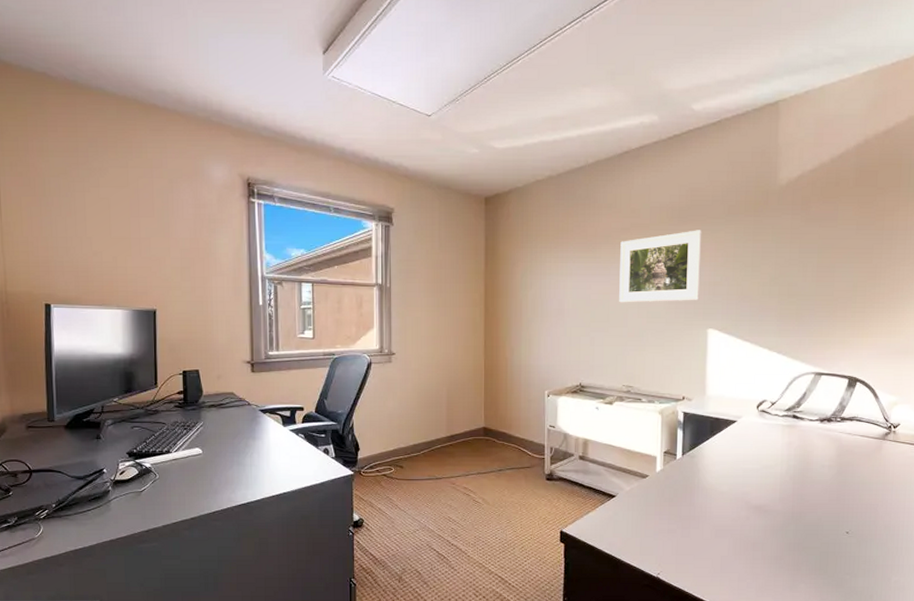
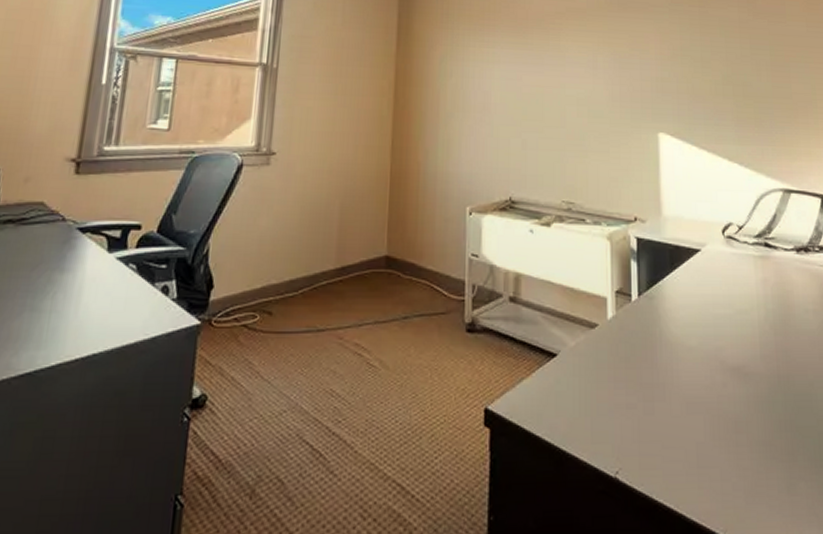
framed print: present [619,230,702,303] -> none [555,18,647,99]

